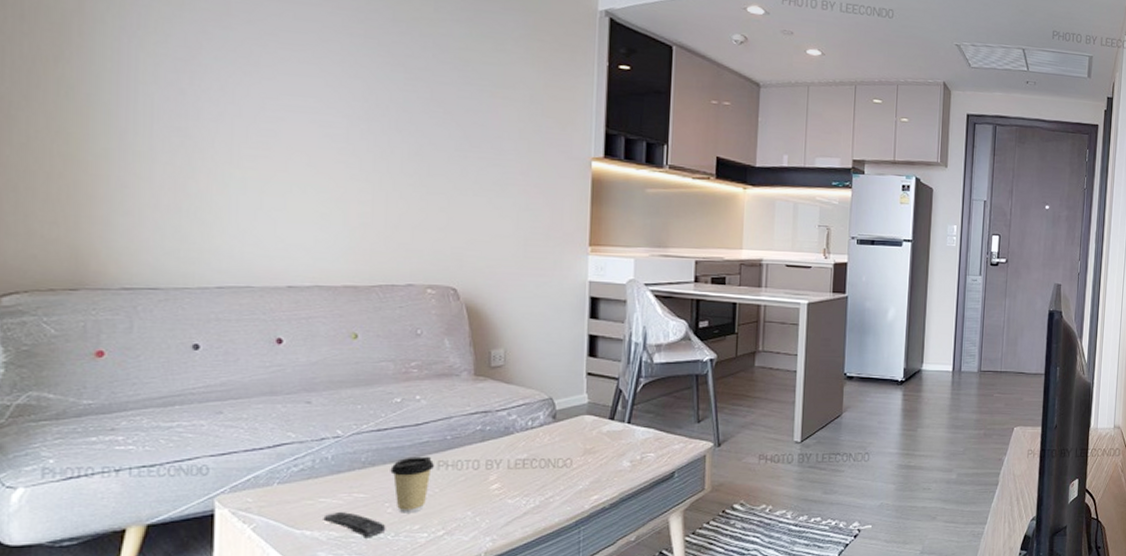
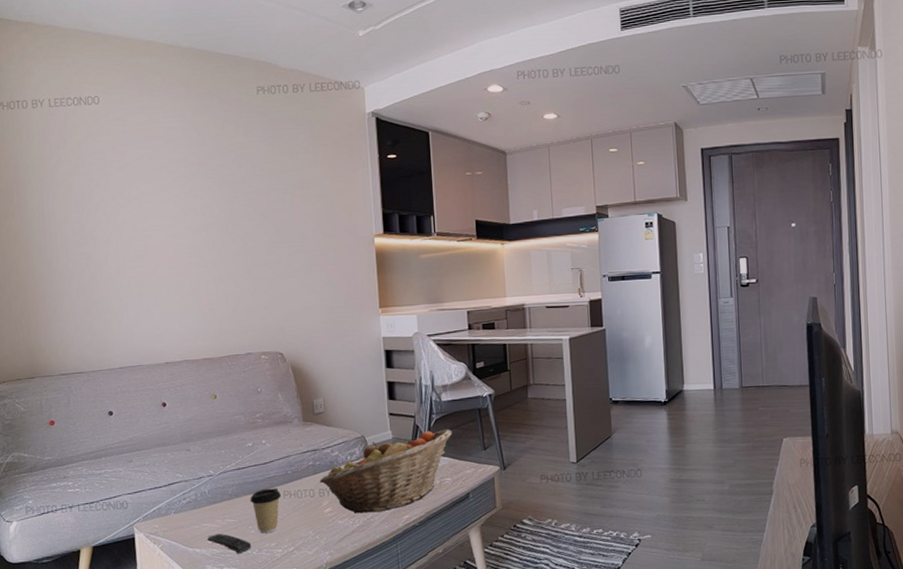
fruit basket: none [487,395,662,492] -> present [319,429,452,514]

